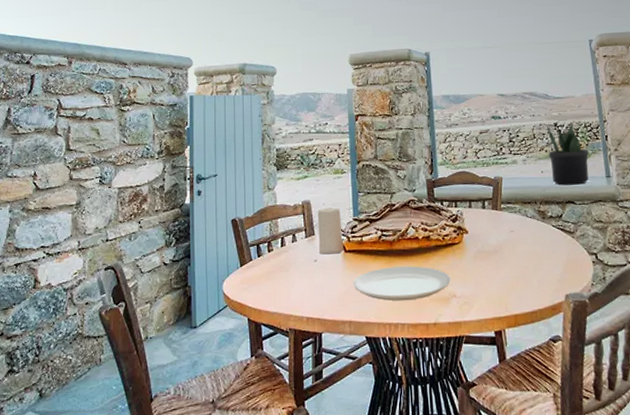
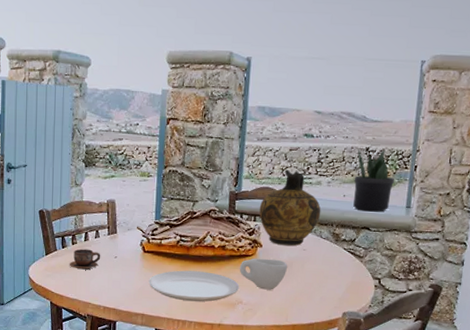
cup: none [266,255,300,279] -> present [69,249,101,270]
candle: present [317,207,343,254] -> none [119,209,143,253]
cup: none [447,244,499,279] -> present [239,258,288,290]
ceramic jug: none [459,151,522,230] -> present [259,169,321,246]

